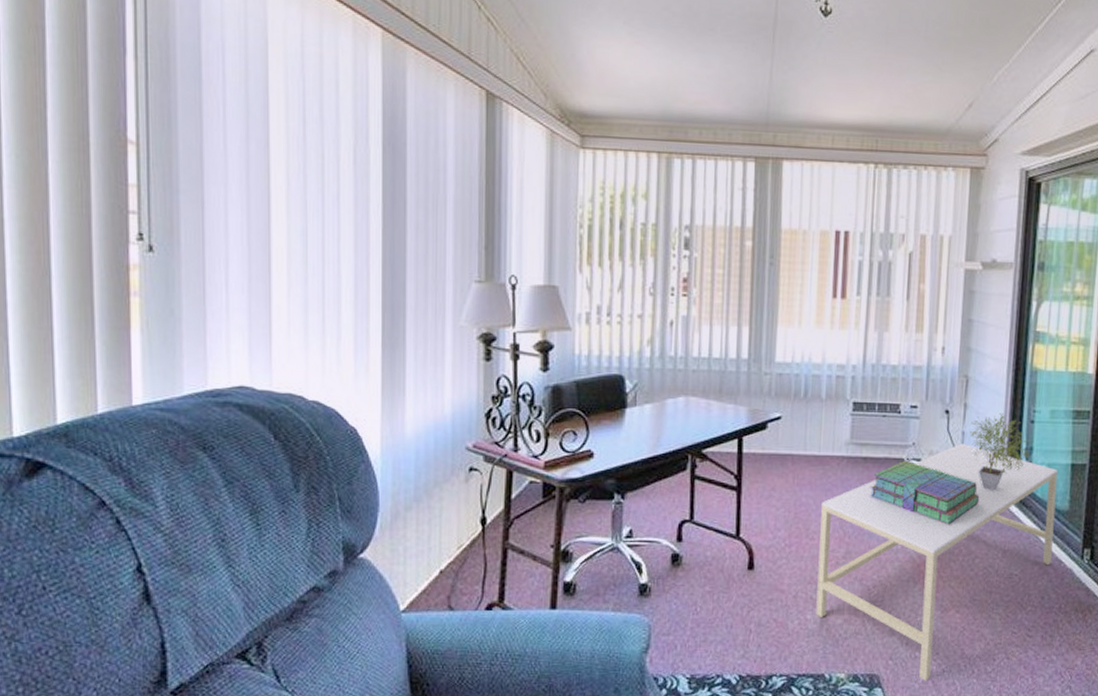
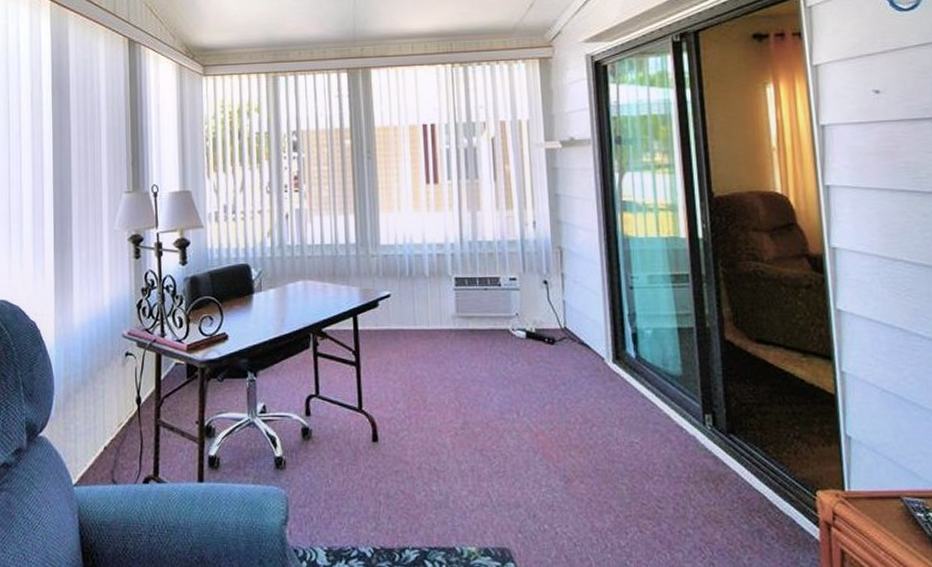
coffee table: present [816,443,1058,681] -> none [436,312,672,555]
stack of books: present [869,460,980,525] -> none [479,330,589,393]
potted plant: present [970,413,1030,491] -> none [570,281,633,358]

